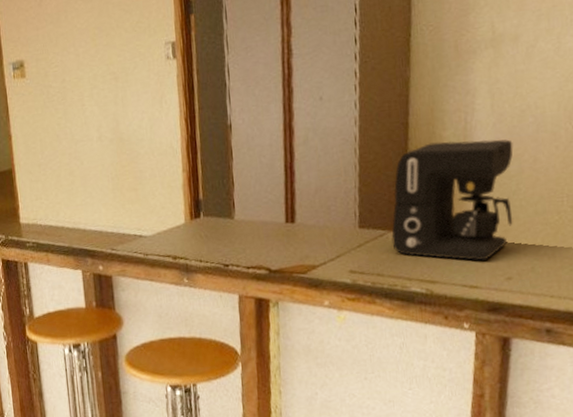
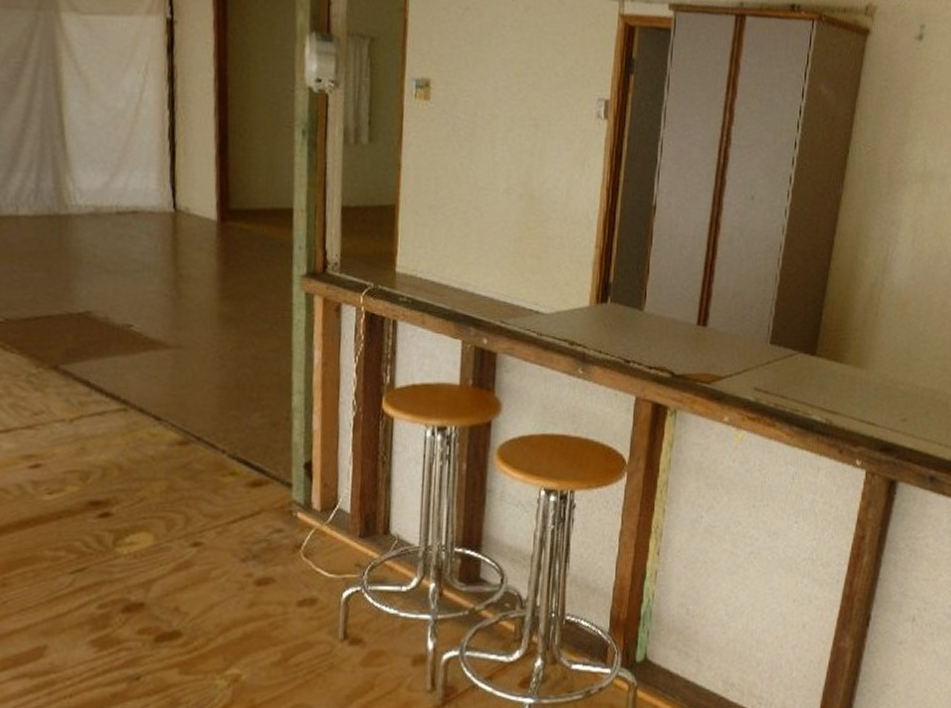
coffee maker: present [391,139,513,261] -> none [800,267,927,398]

